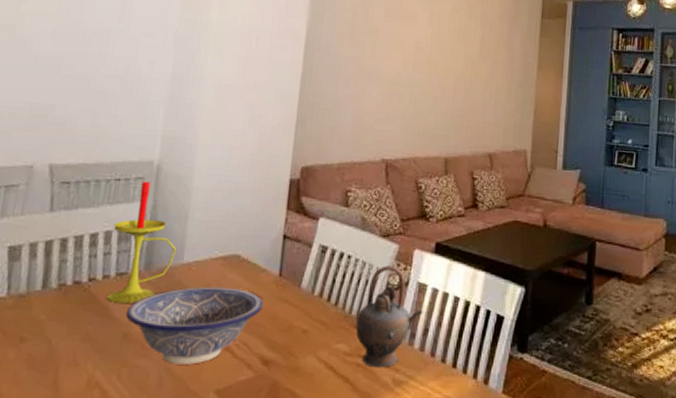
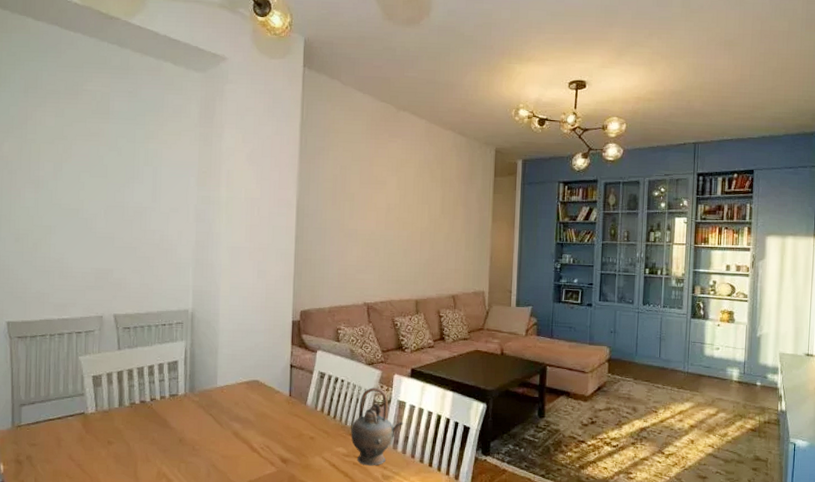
candle: present [106,181,176,304] -> none [164,325,211,418]
decorative bowl: present [126,286,263,365] -> none [180,404,279,462]

